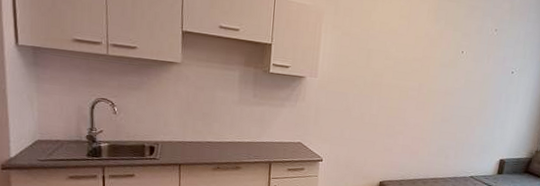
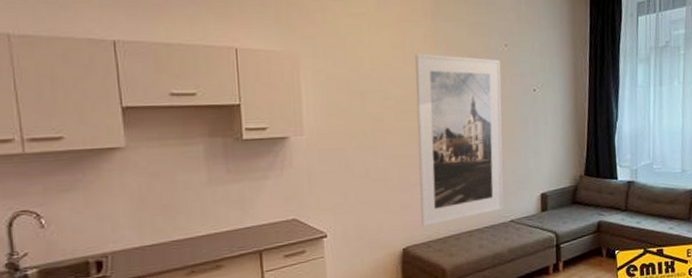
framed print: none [397,25,489,169] -> present [415,54,504,228]

